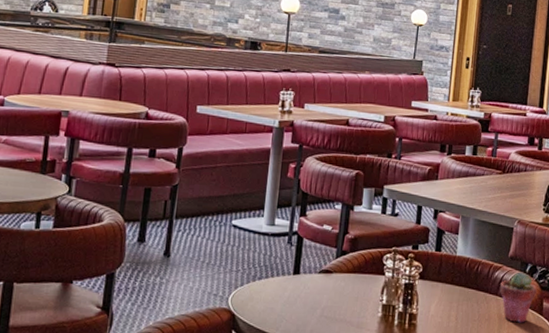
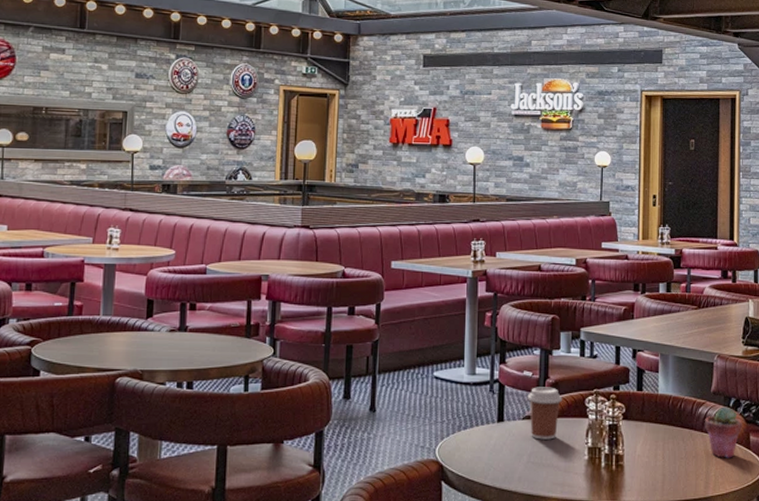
coffee cup: none [325,241,360,295] -> present [527,387,562,440]

